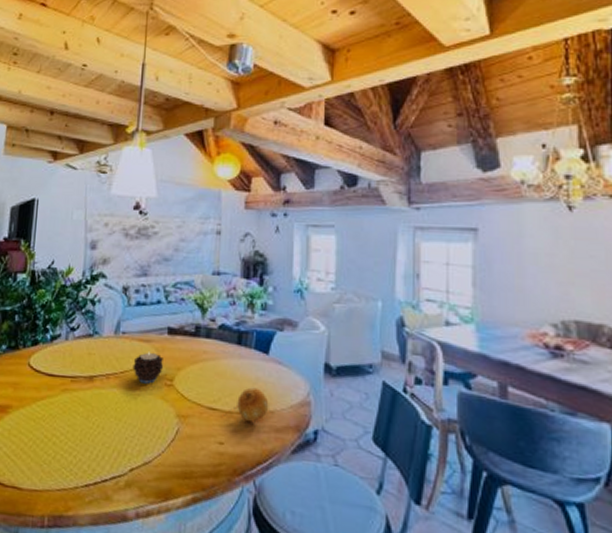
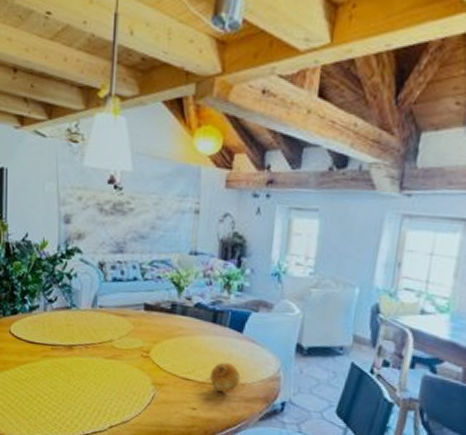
candle: present [132,352,163,384] -> none [110,325,140,355]

